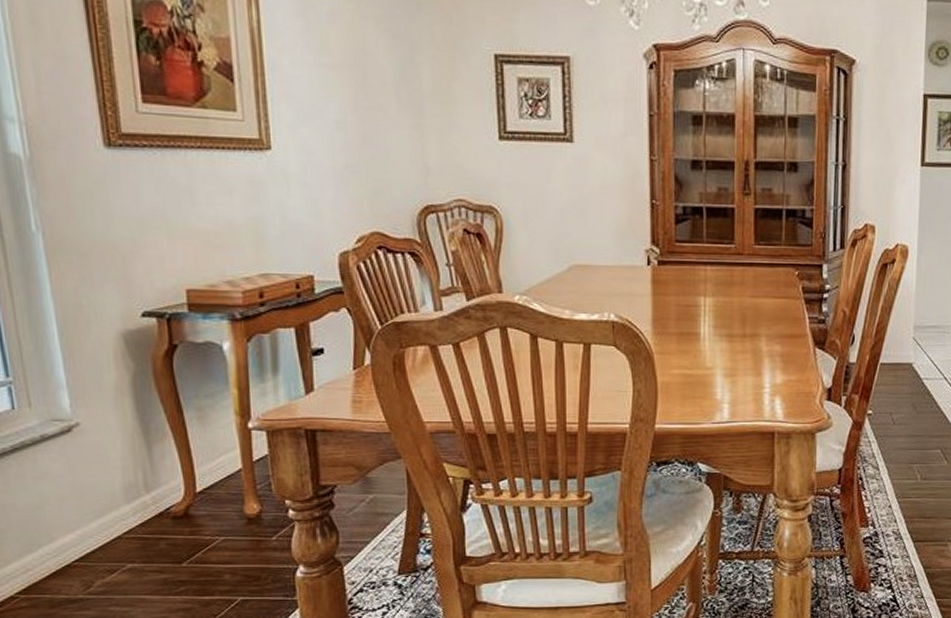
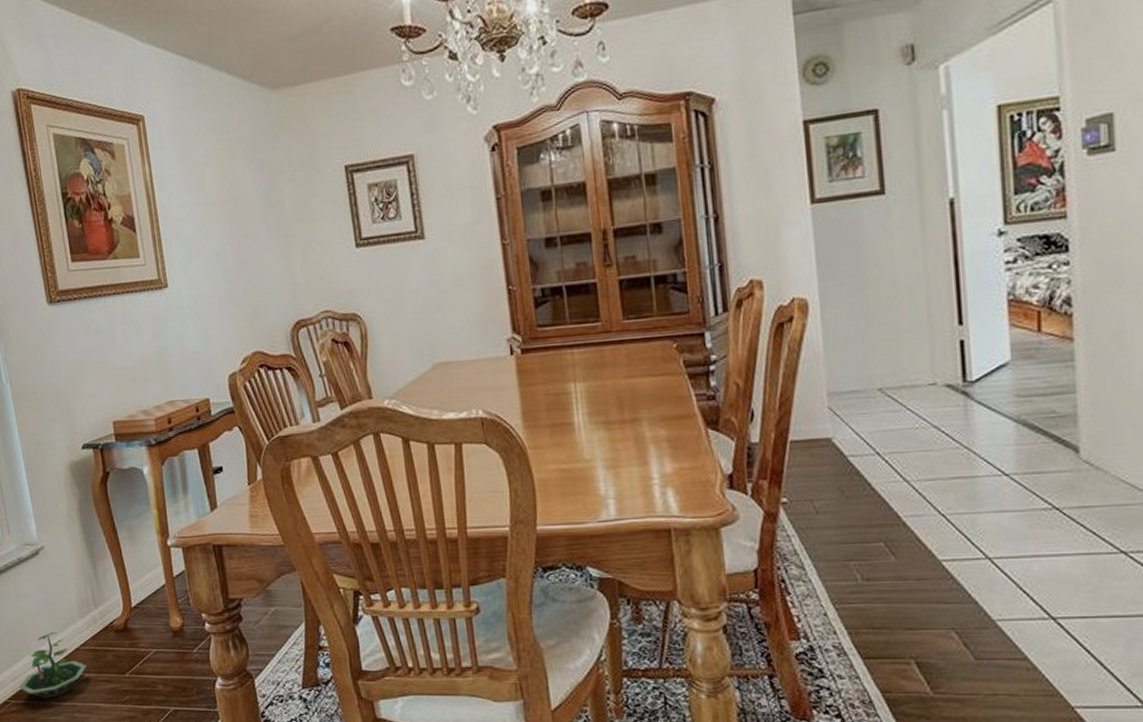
terrarium: none [32,519,132,592] -> present [18,632,88,698]

